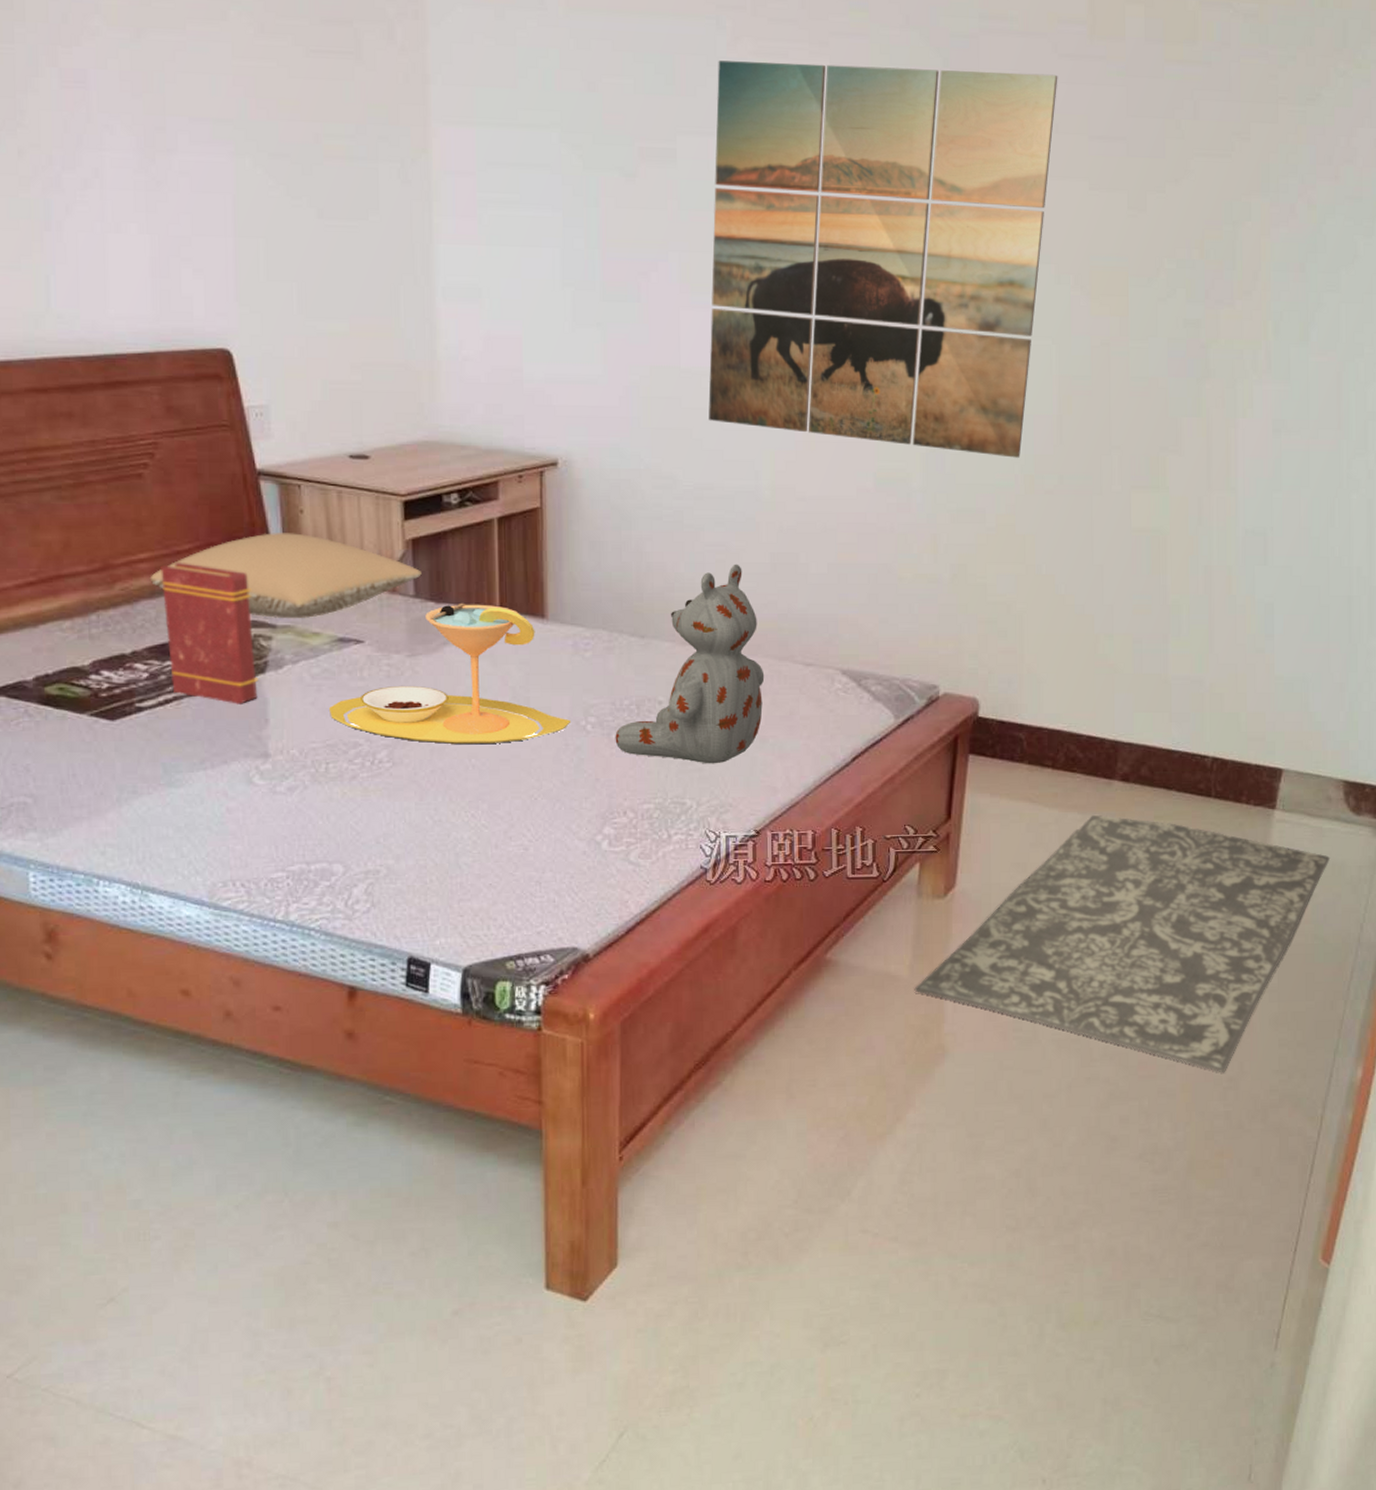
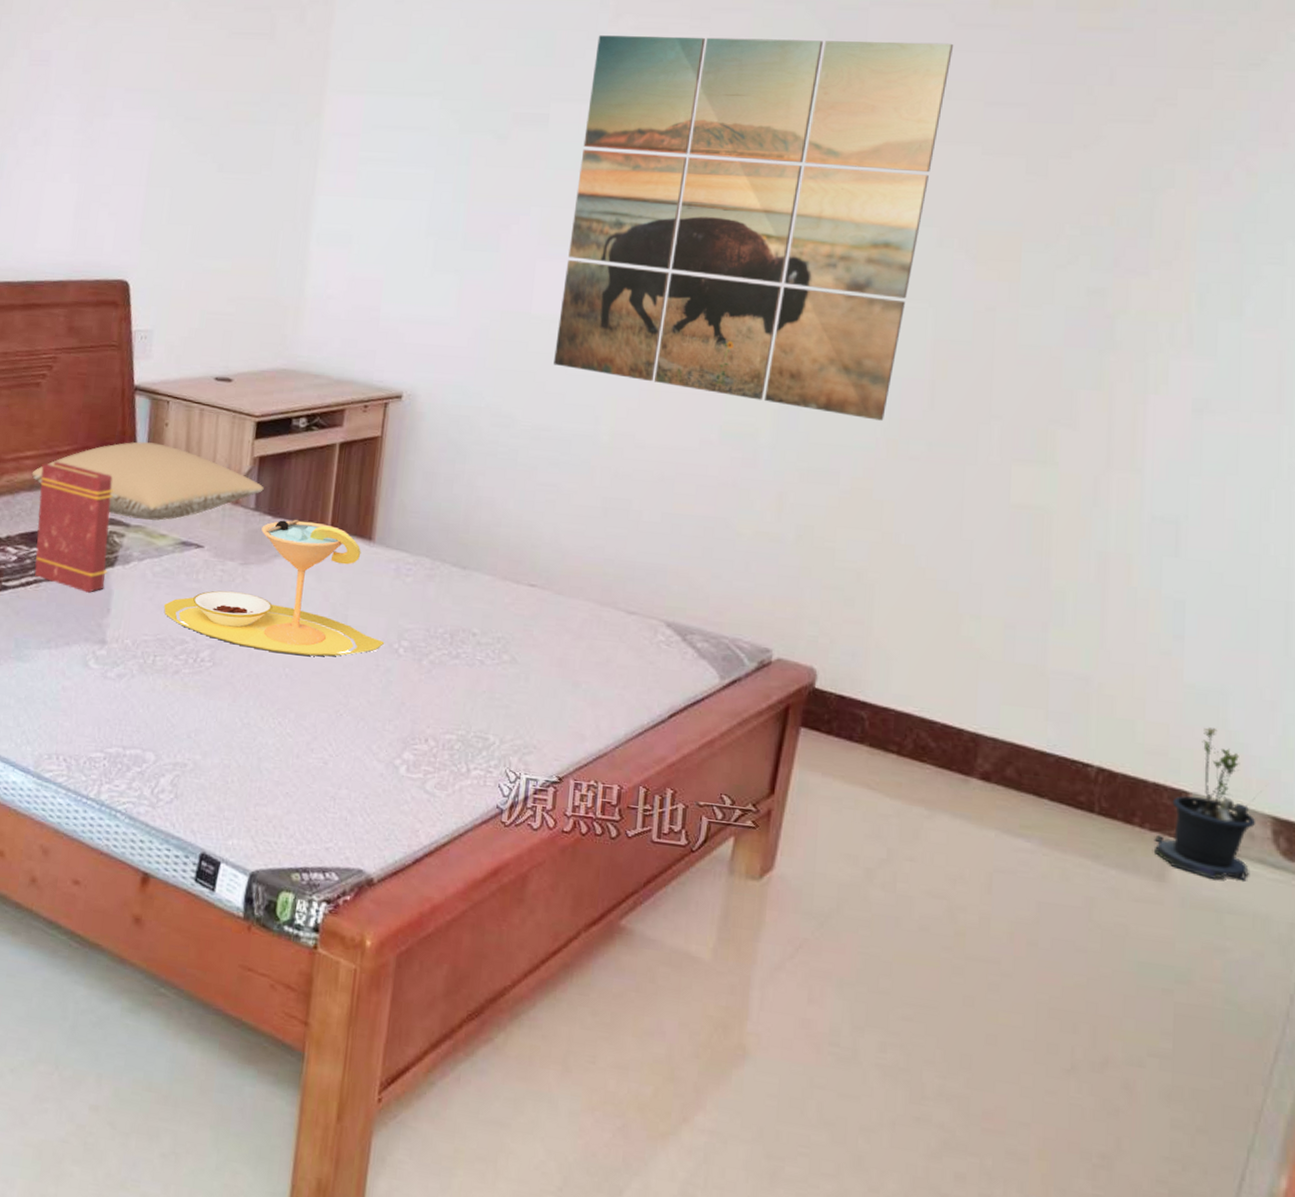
stuffed bear: present [615,564,765,764] -> none [425,505,584,703]
rug: present [914,814,1331,1073] -> none [716,812,1251,1147]
potted plant: none [1257,712,1332,839] -> present [1154,728,1256,881]

